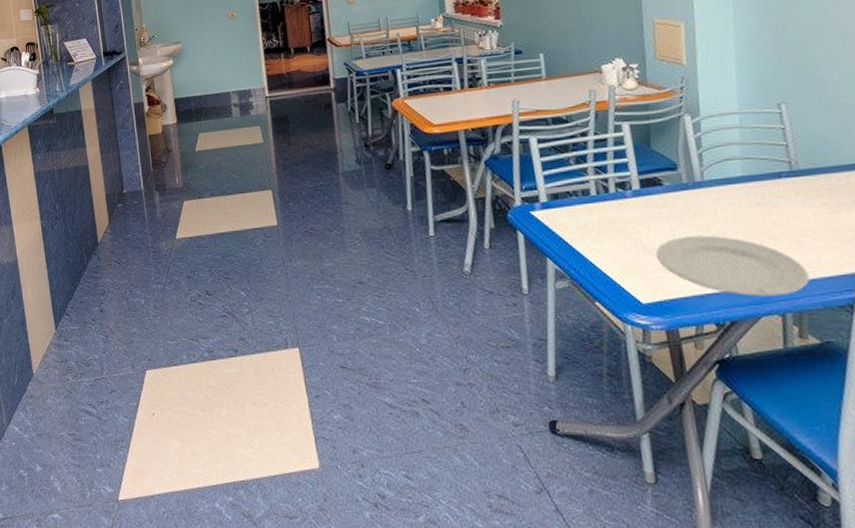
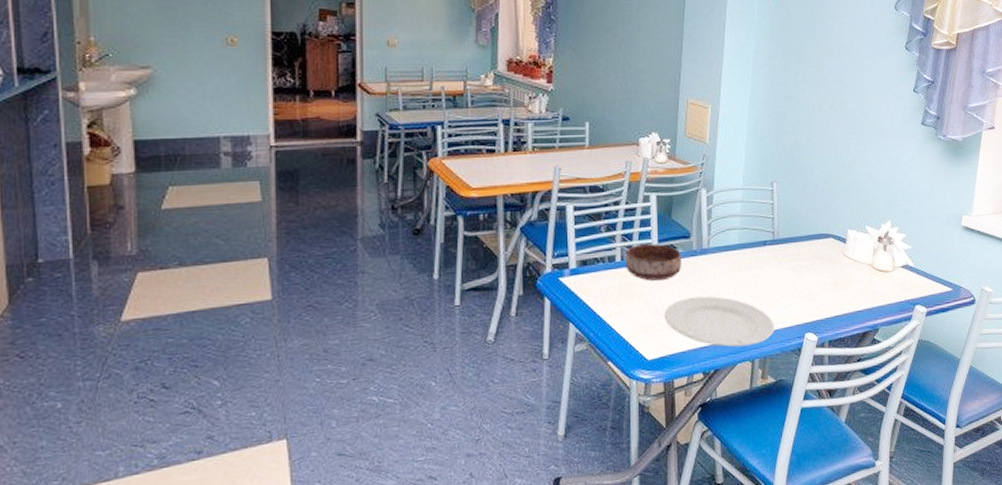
bowl: none [601,176,671,217] -> present [625,243,682,281]

